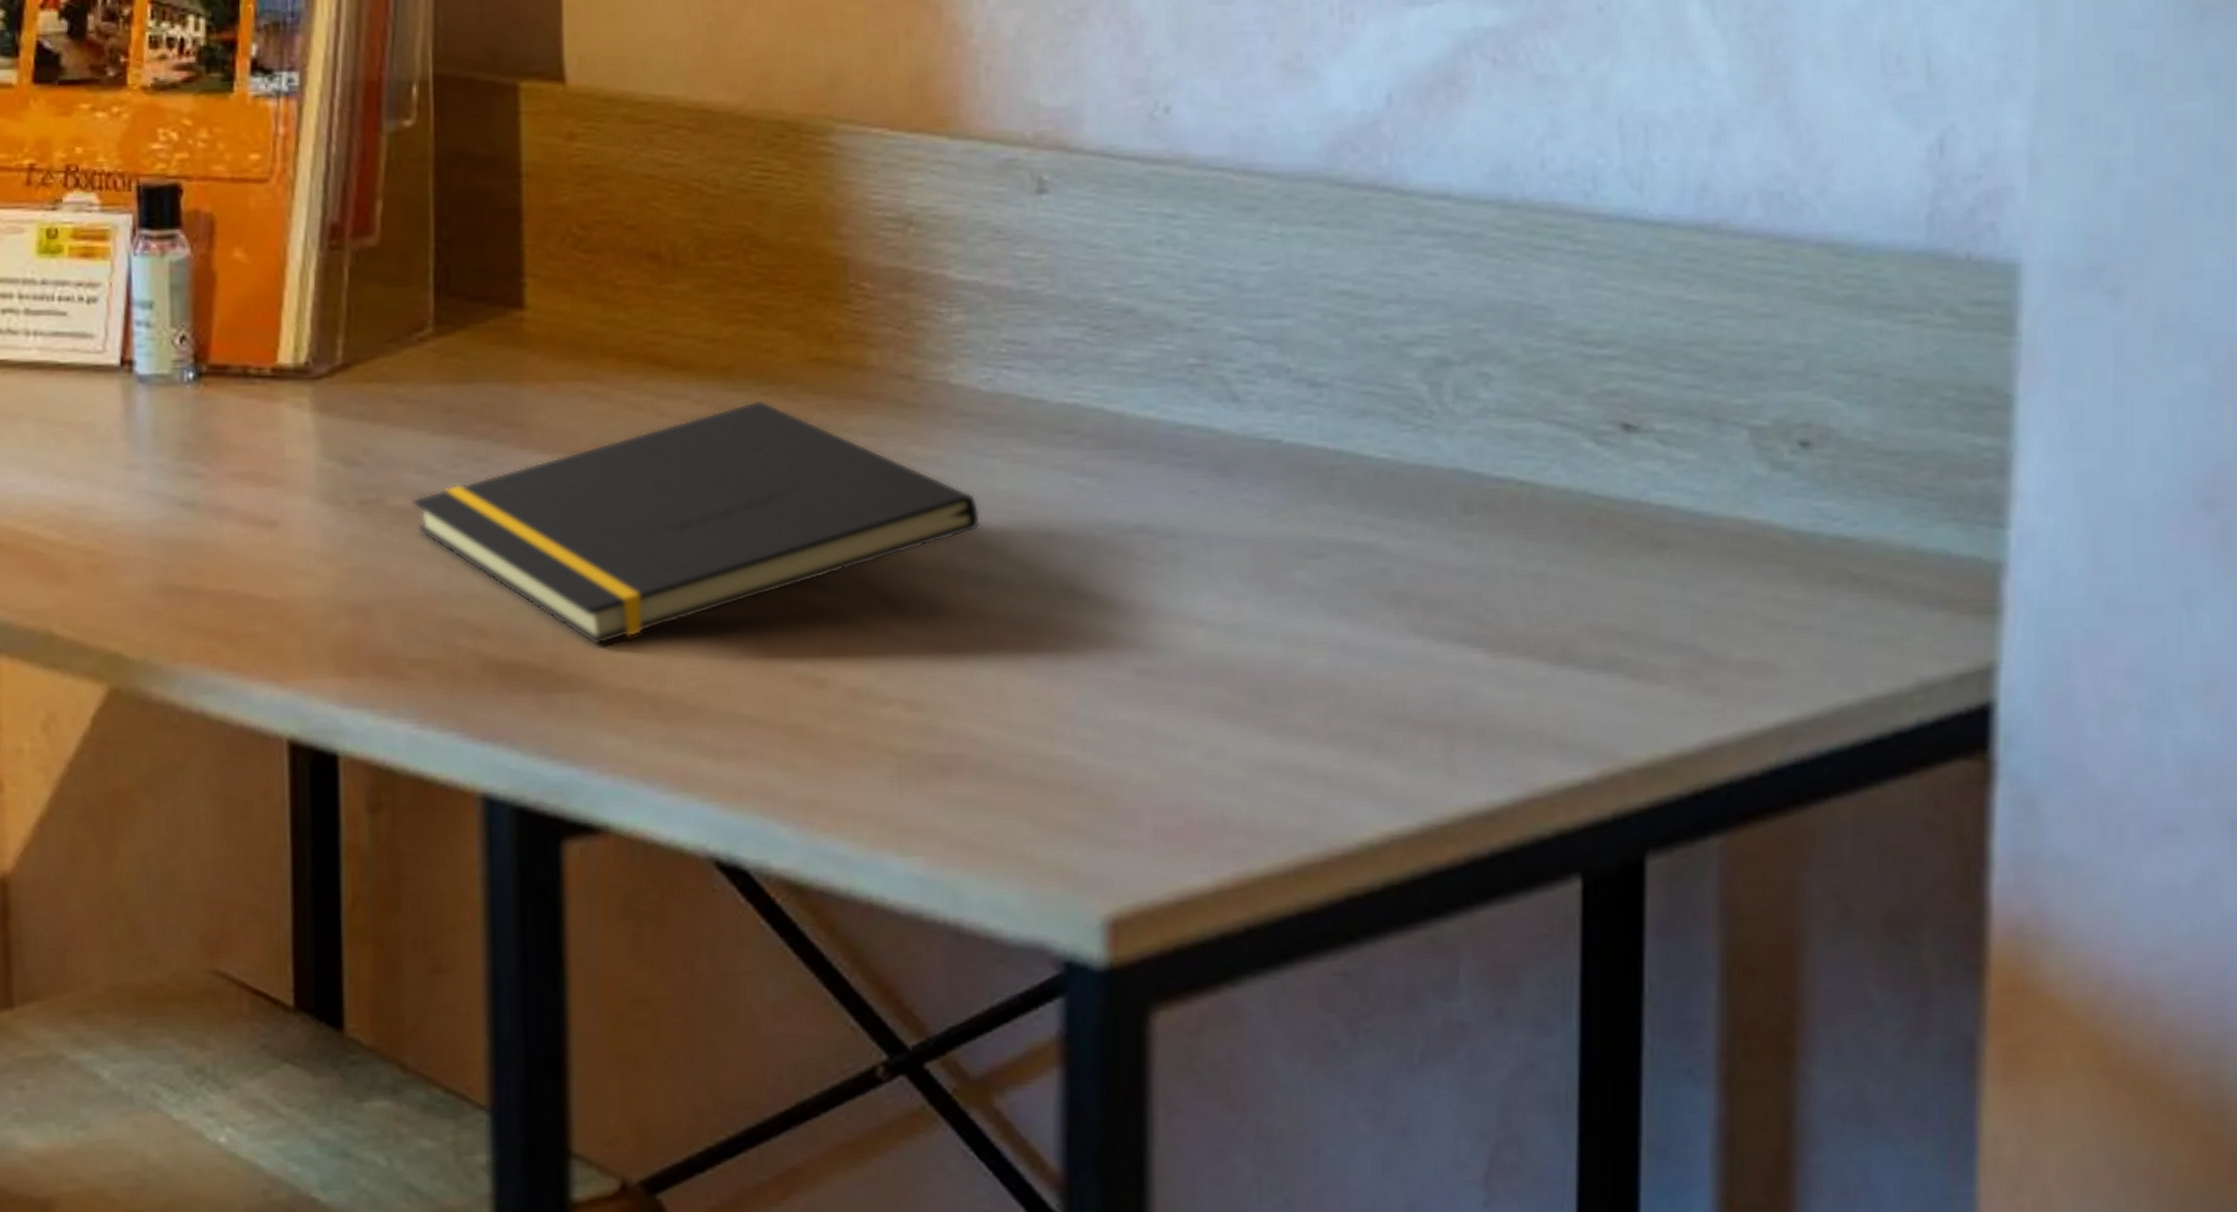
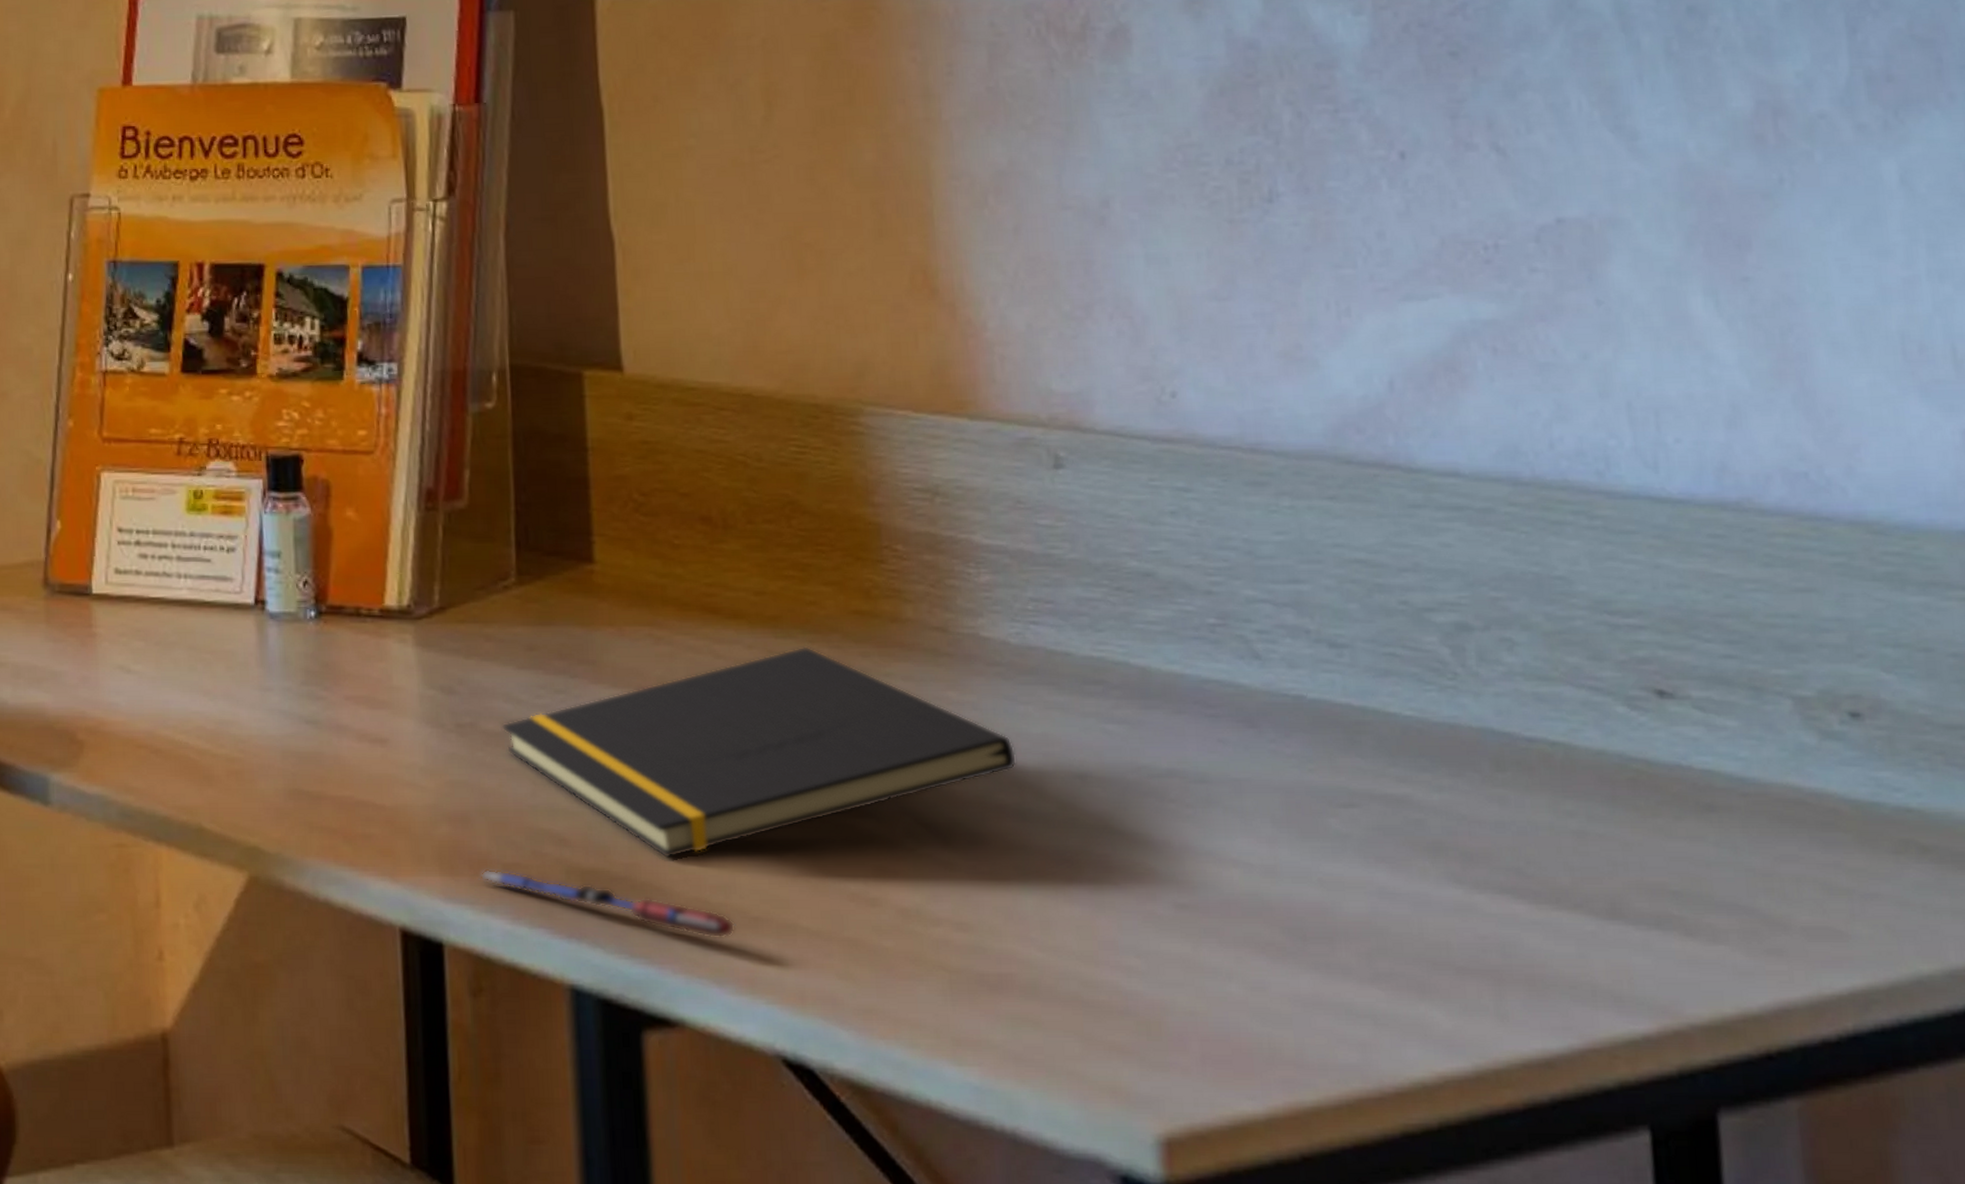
pen: none [380,666,670,733] -> present [477,868,736,938]

